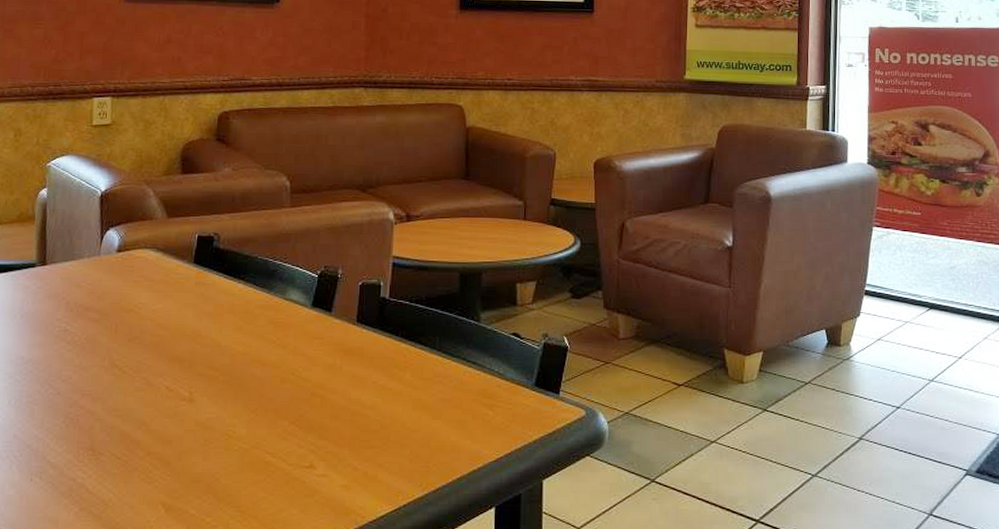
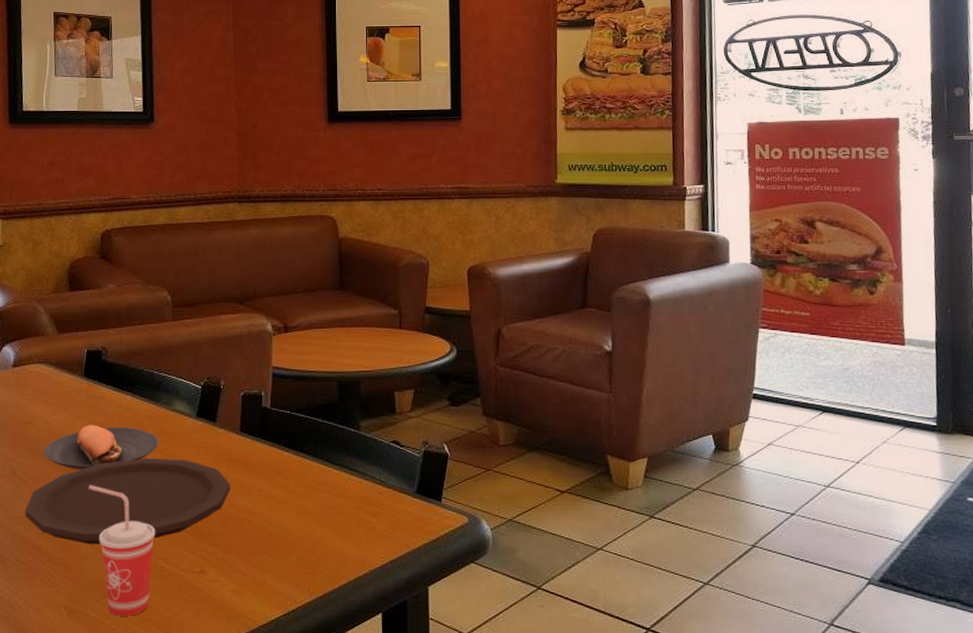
tray: none [123,348,345,439] -> present [25,457,231,545]
sandwich: none [146,314,271,361] -> present [43,425,159,470]
beverage cup: none [193,376,264,513] -> present [88,485,156,616]

